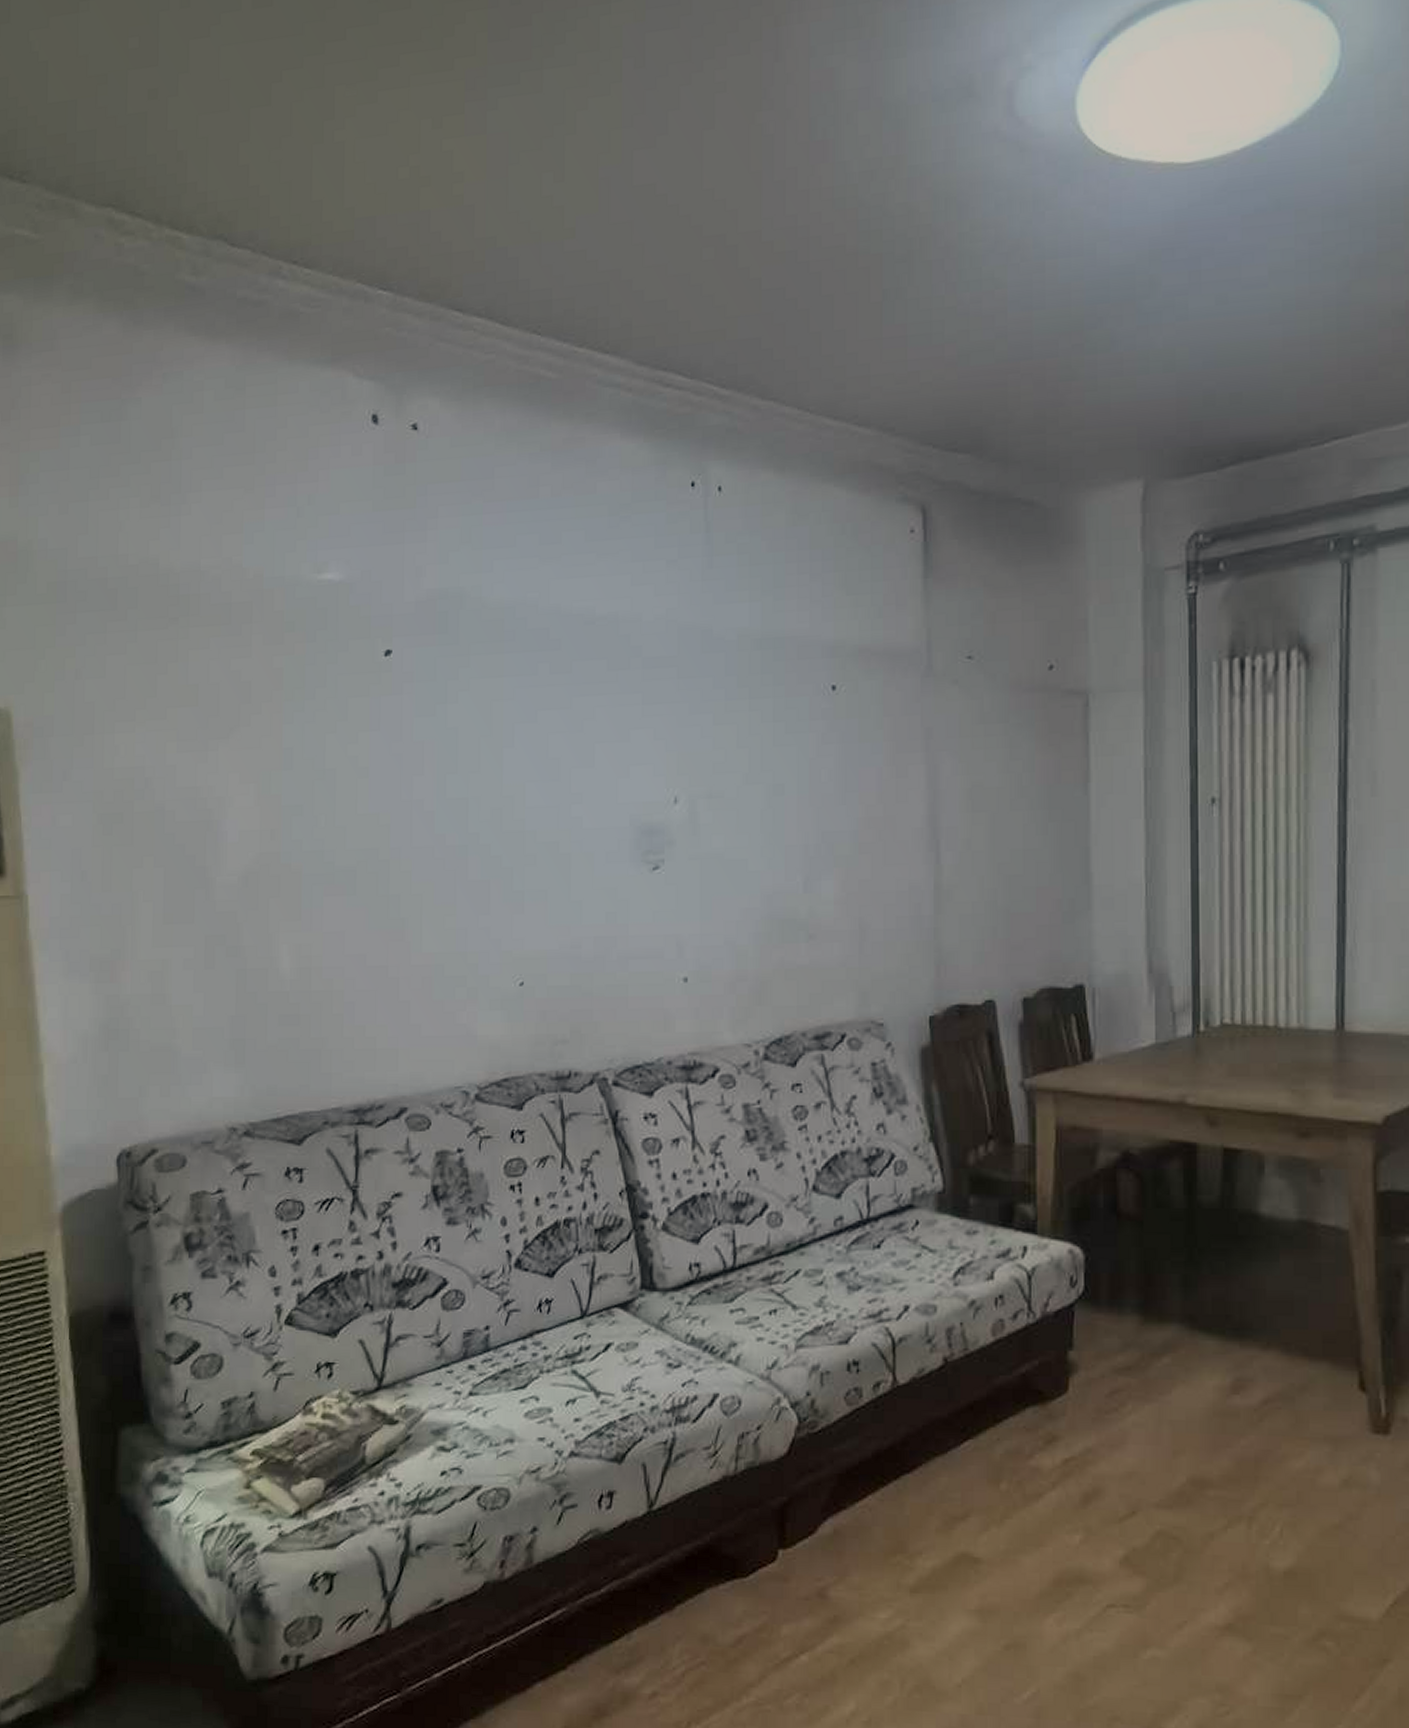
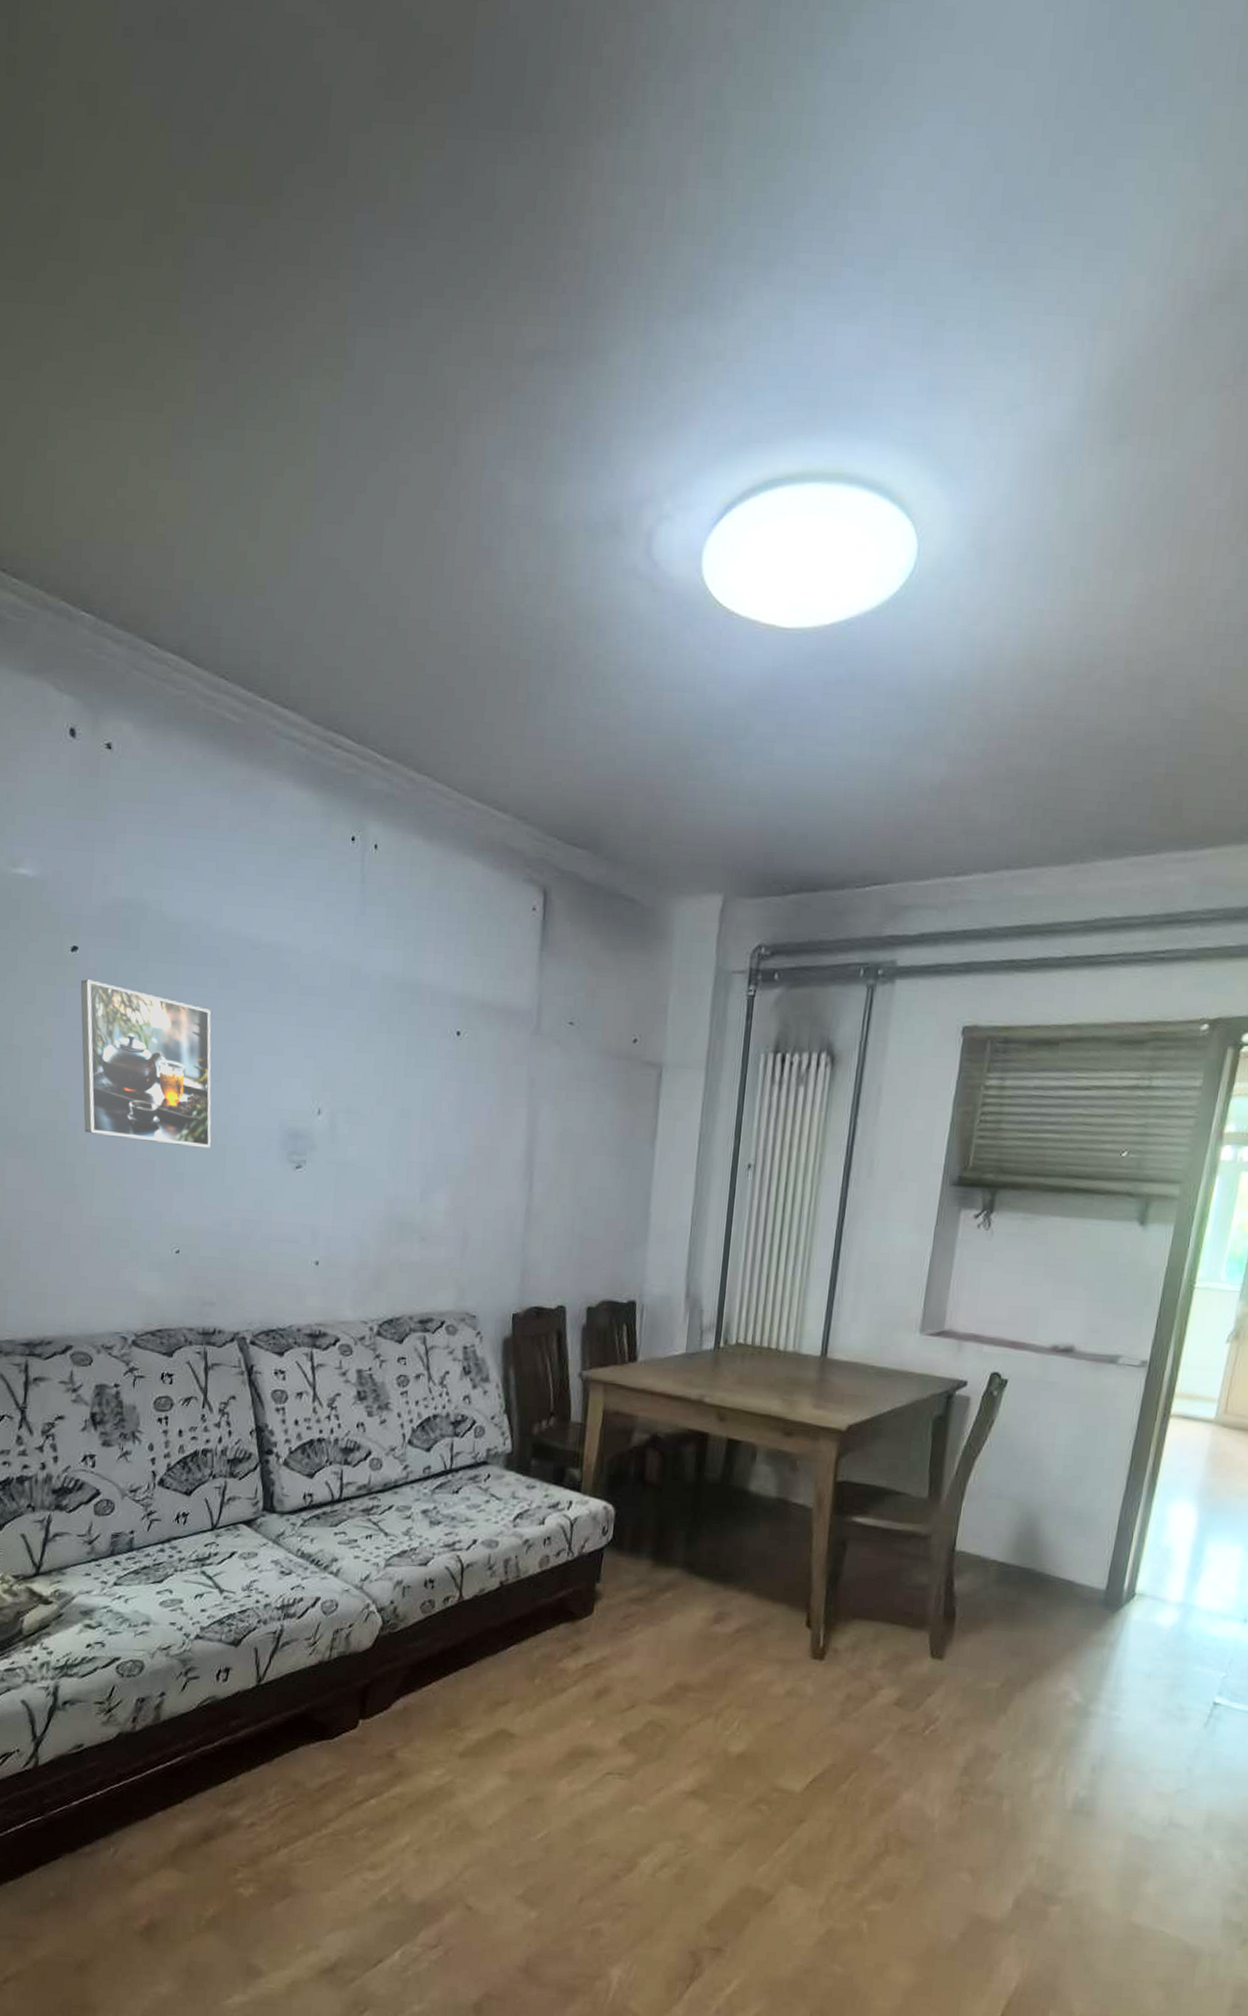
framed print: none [396,684,552,859] -> present [80,979,211,1148]

